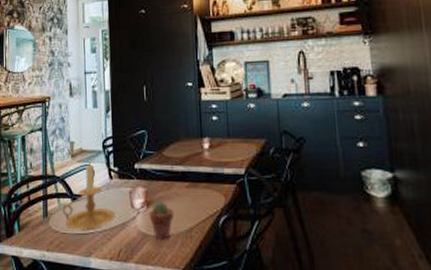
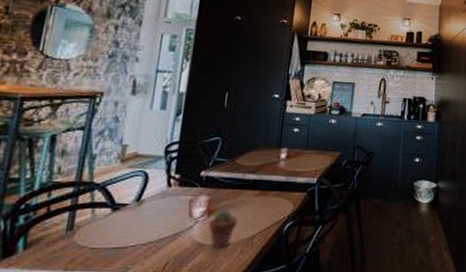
candle holder: present [62,163,116,231] -> none [96,169,168,244]

